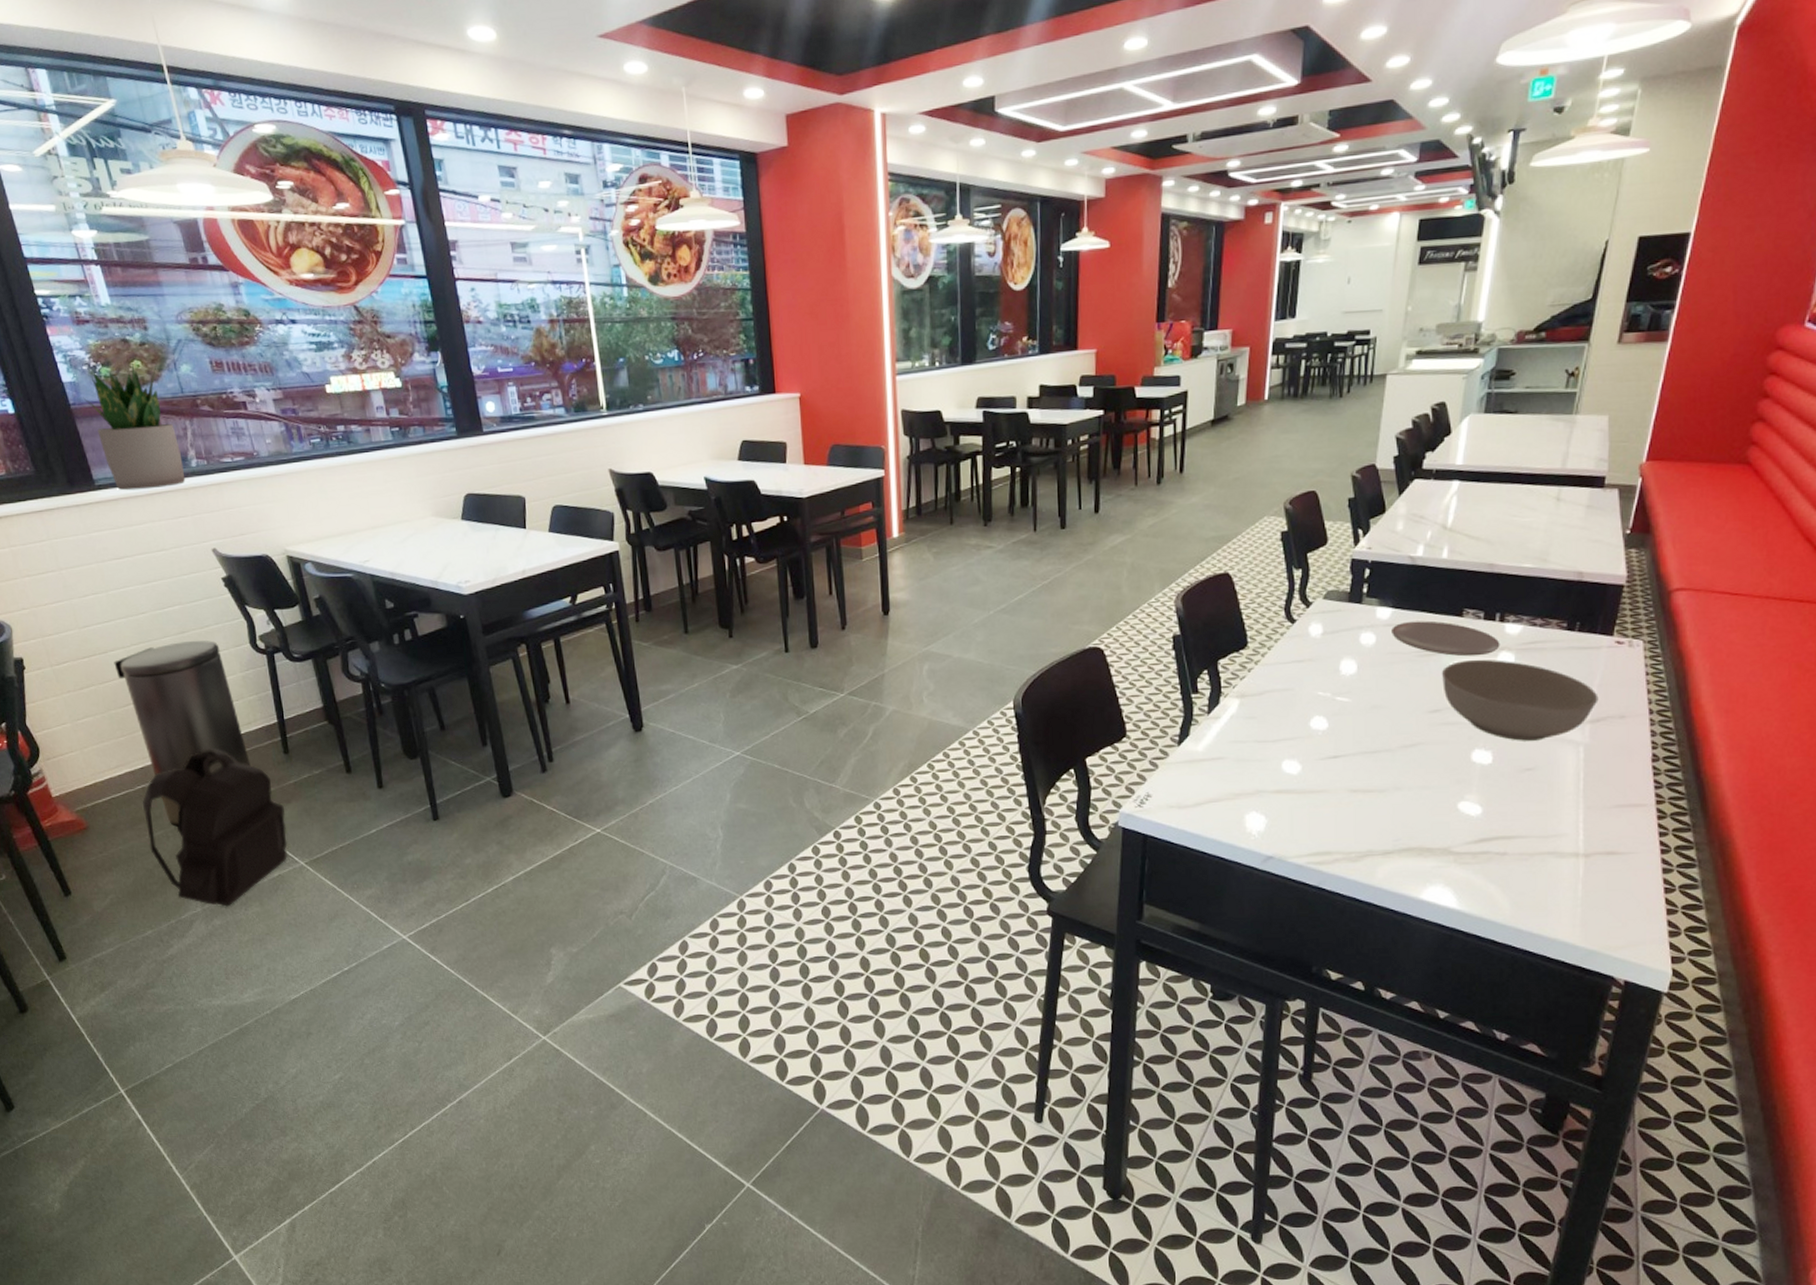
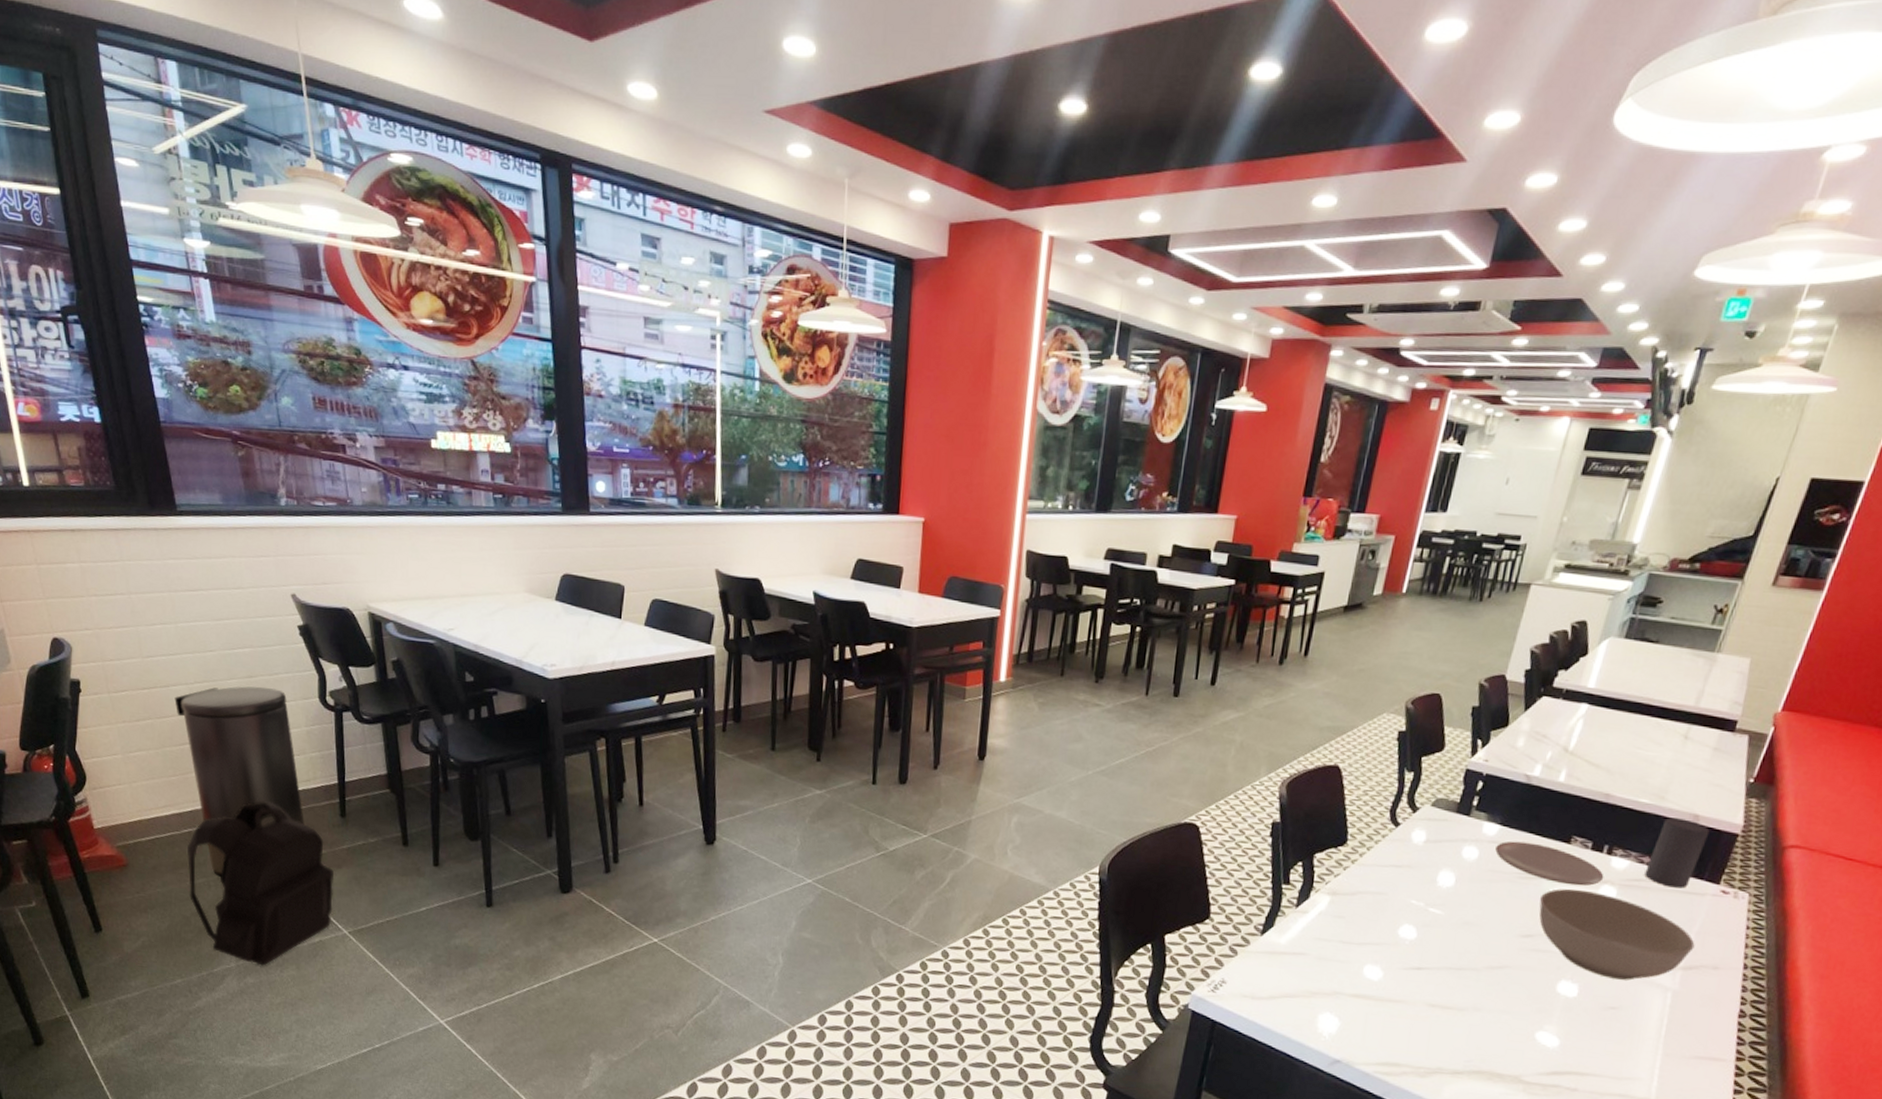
planter: present [83,364,186,491] -> none [175,388,273,523]
cup: none [1539,577,1595,645] -> present [1645,817,1710,889]

